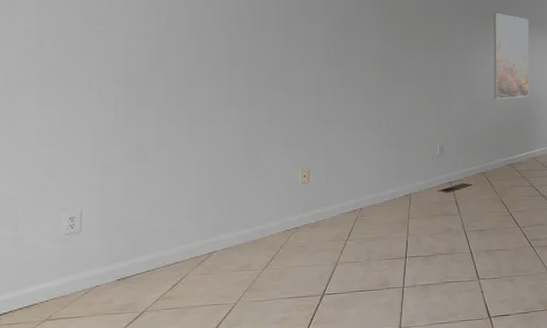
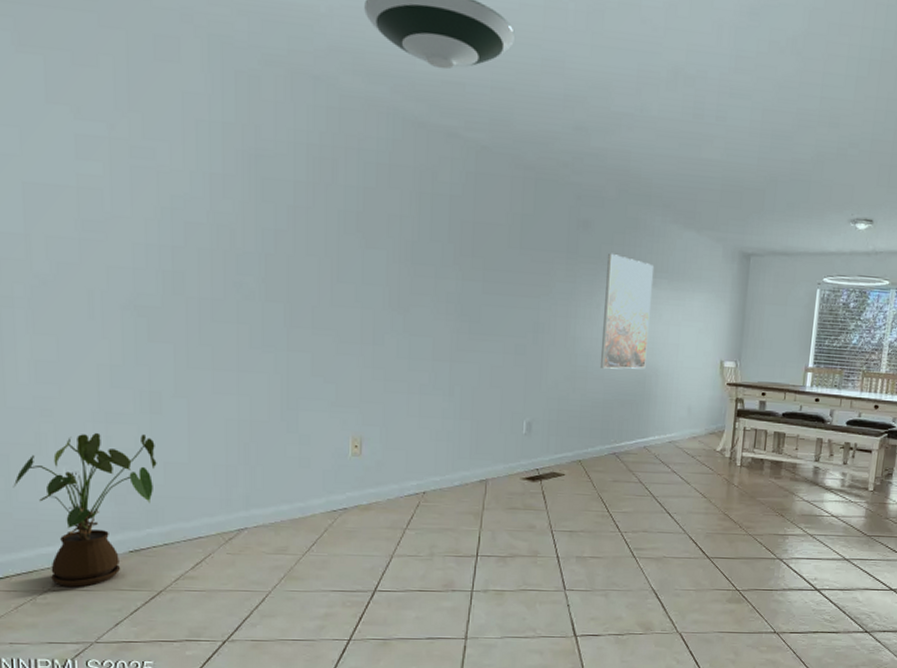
house plant: none [19,181,142,316] -> present [13,432,157,587]

